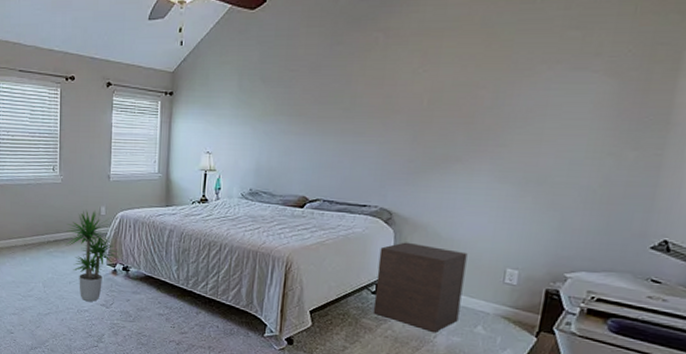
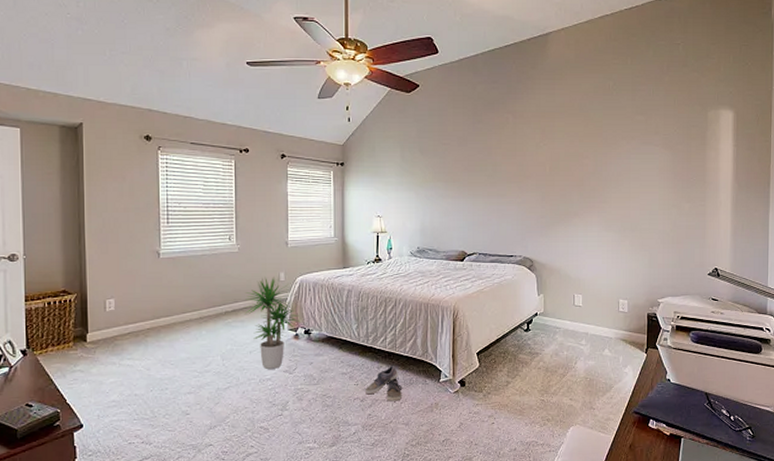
shoe: none [182,312,222,350] -> present [365,364,403,402]
nightstand: present [373,242,468,333] -> none [527,284,591,360]

